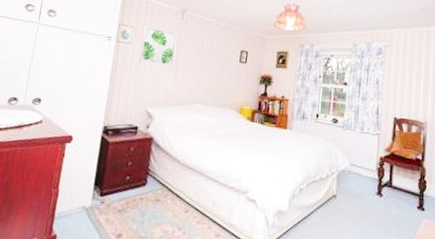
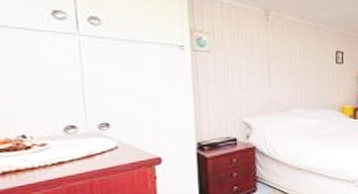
wall art: present [138,25,177,67] -> none [222,30,265,73]

